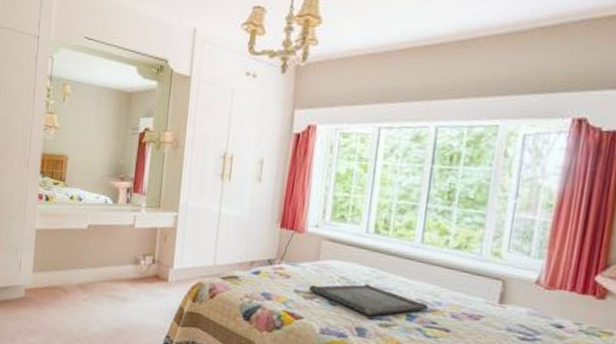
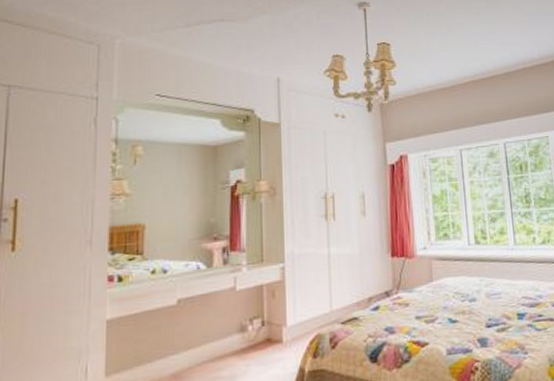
serving tray: present [308,284,429,317] -> none [428,294,533,325]

